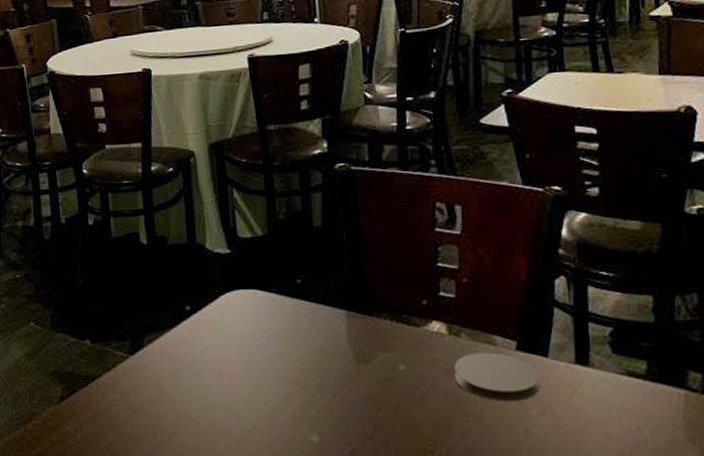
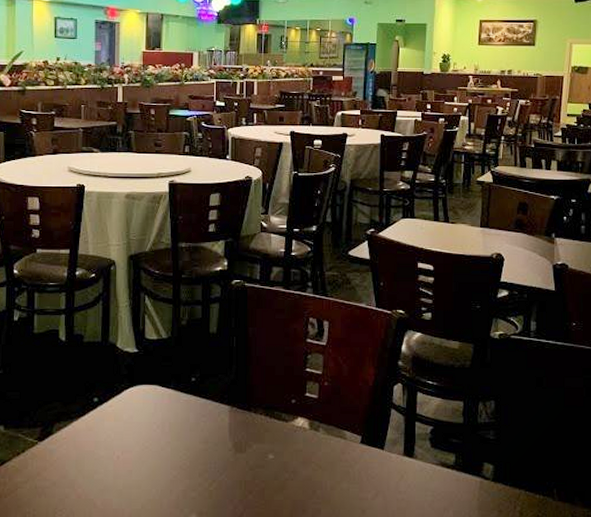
coaster: present [454,352,540,402] -> none [311,445,377,487]

